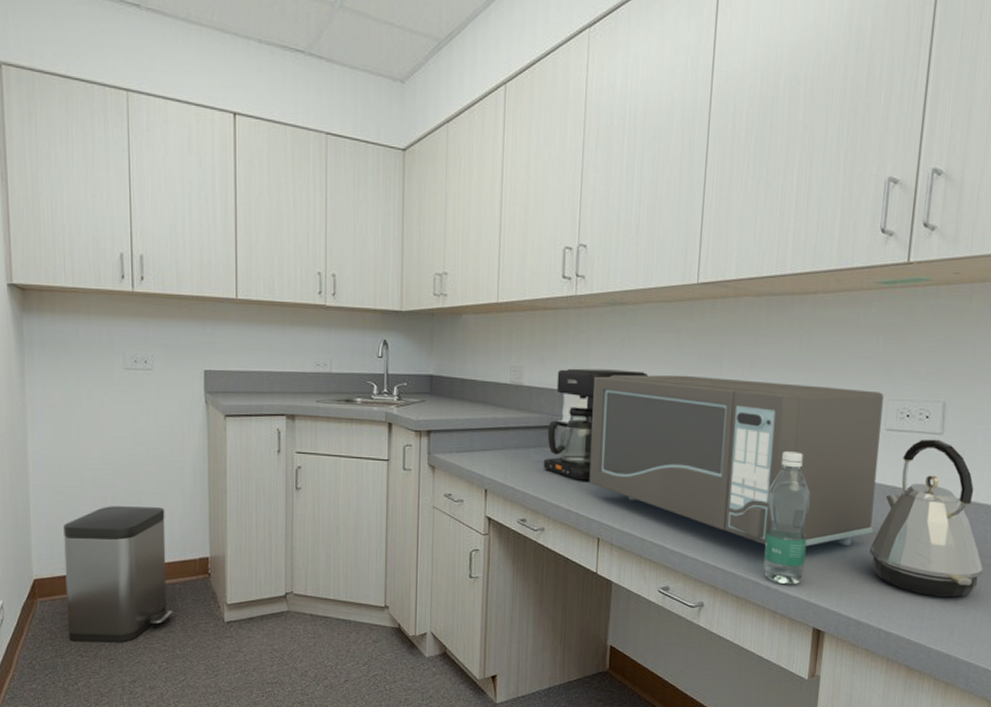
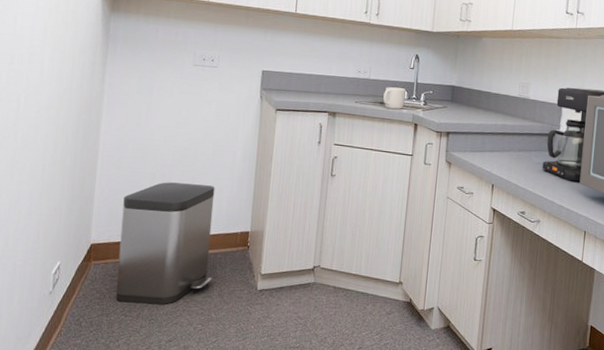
mug: none [349,381,376,407] -> present [383,87,407,109]

